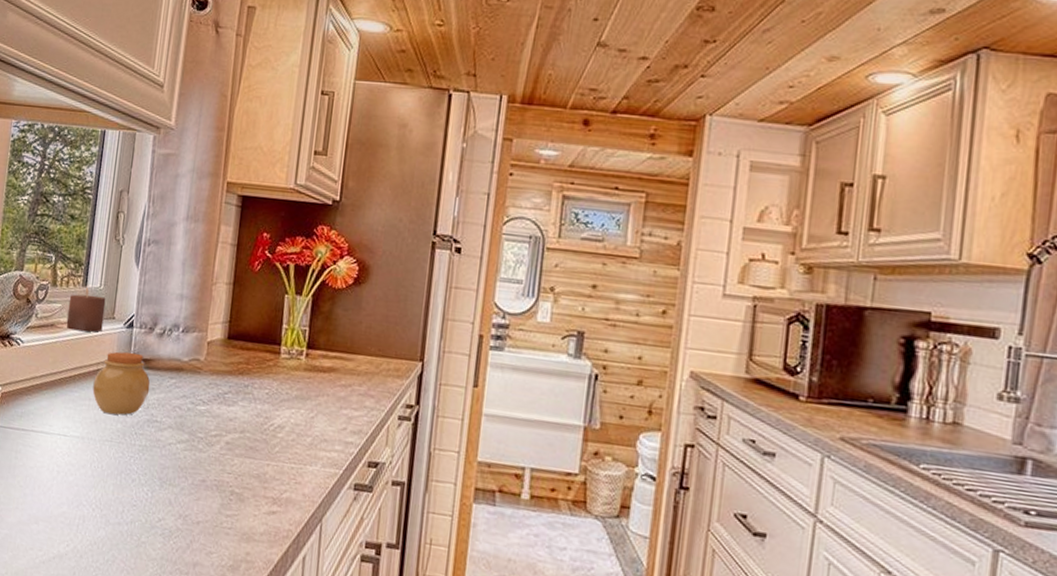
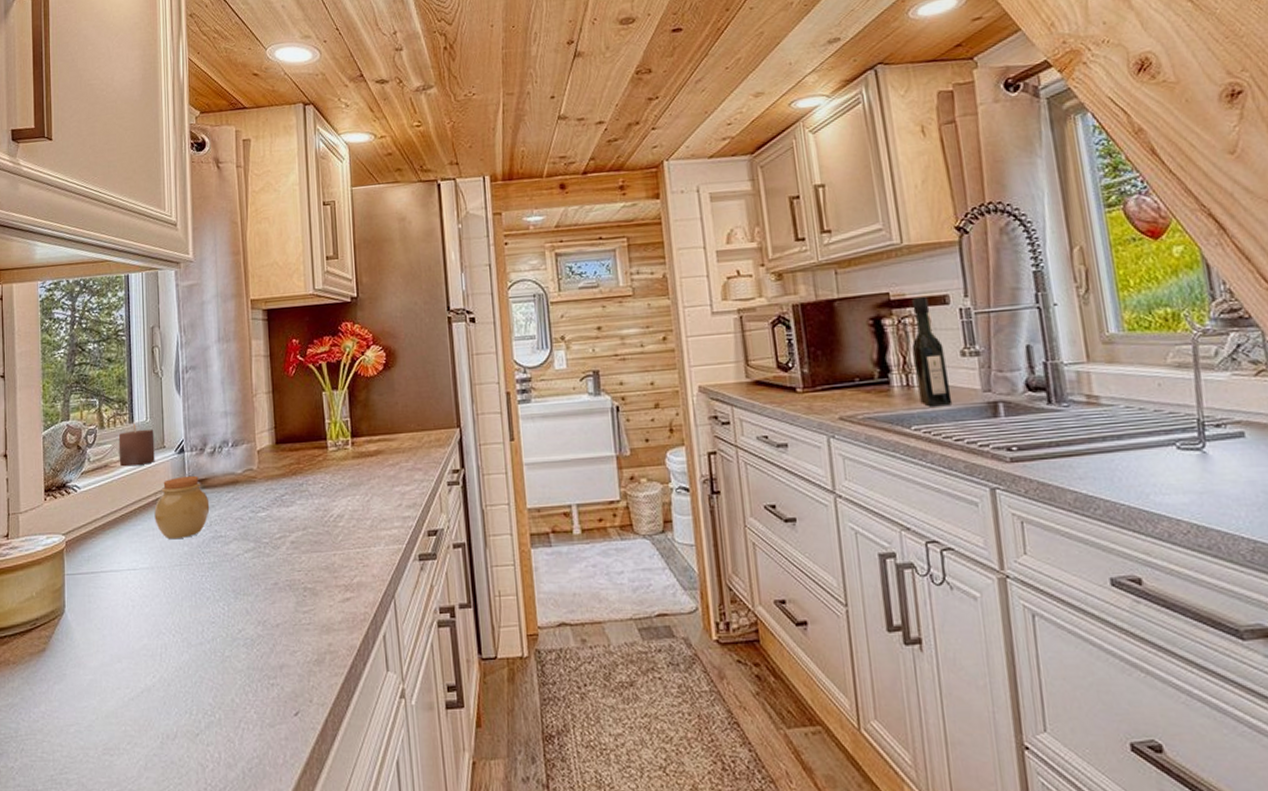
bottle: none [937,324,980,450] -> present [911,297,953,407]

